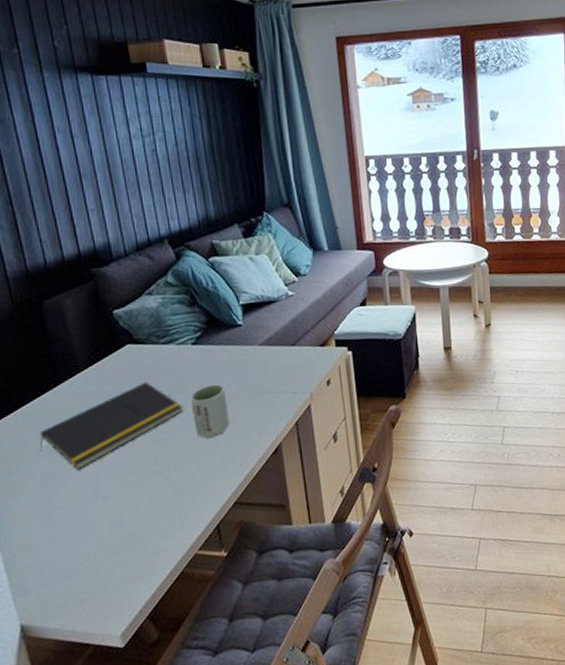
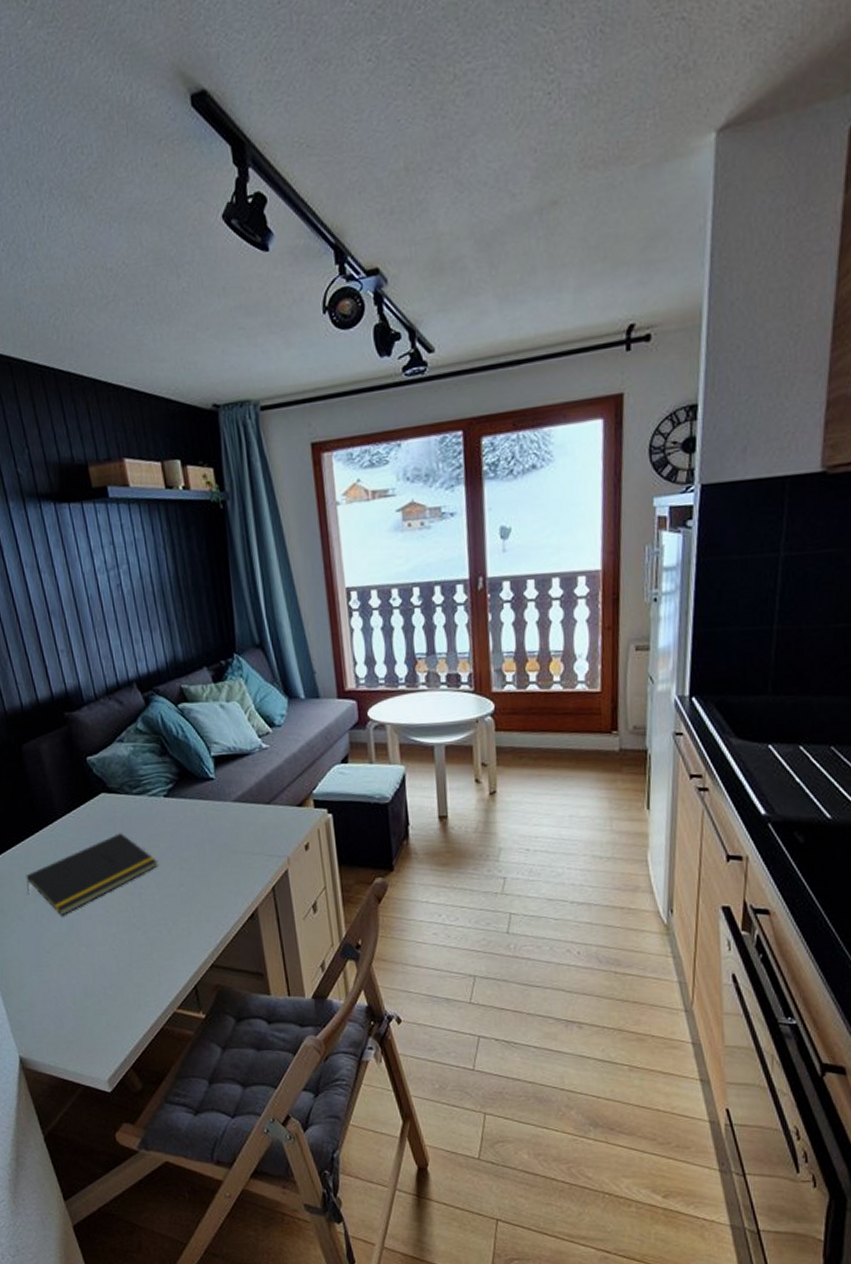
cup: present [190,384,230,438] -> none [164,840,204,896]

